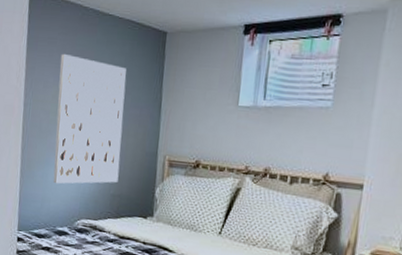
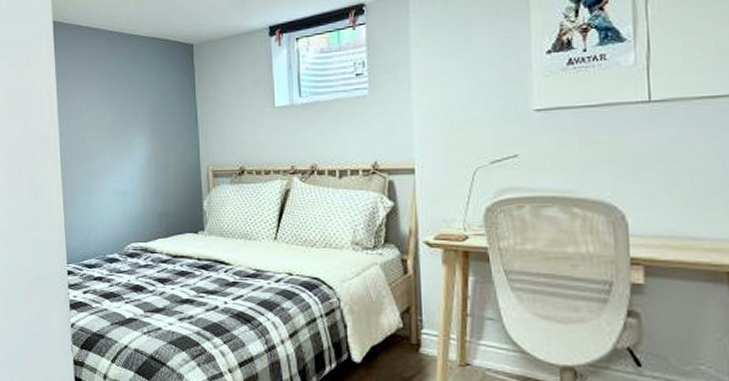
wall art: present [53,53,127,184] -> none [90,78,164,210]

